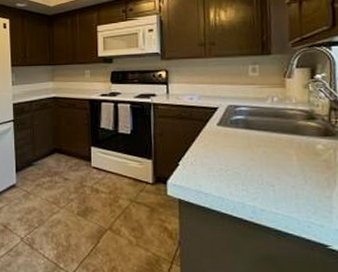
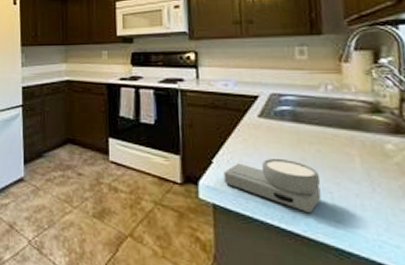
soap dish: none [188,159,266,203] -> present [223,158,322,214]

